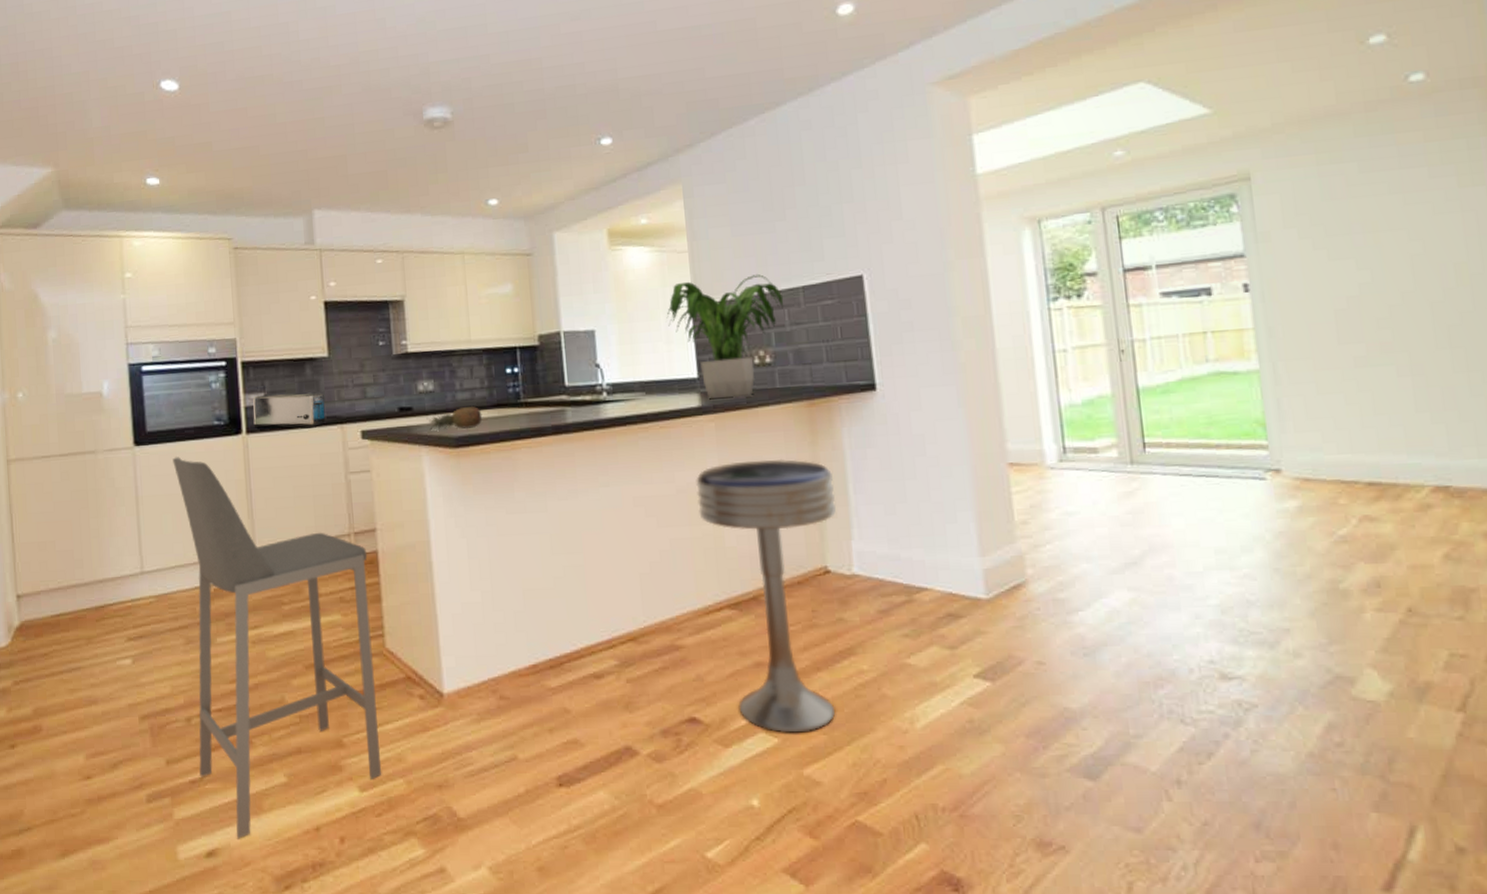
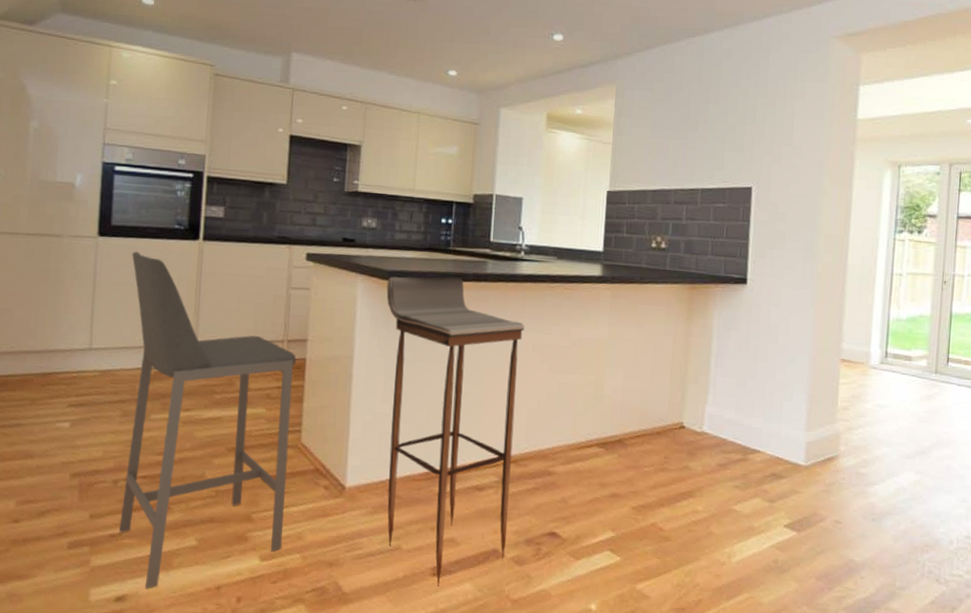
toaster: present [253,393,326,429] -> none [211,208,278,244]
fruit: present [429,405,483,431] -> none [367,246,415,266]
bar stool: none [455,431,640,799] -> present [386,276,524,587]
potted plant: present [666,274,784,400] -> none [585,169,685,274]
bar stool: present [696,458,836,733] -> none [585,326,700,555]

